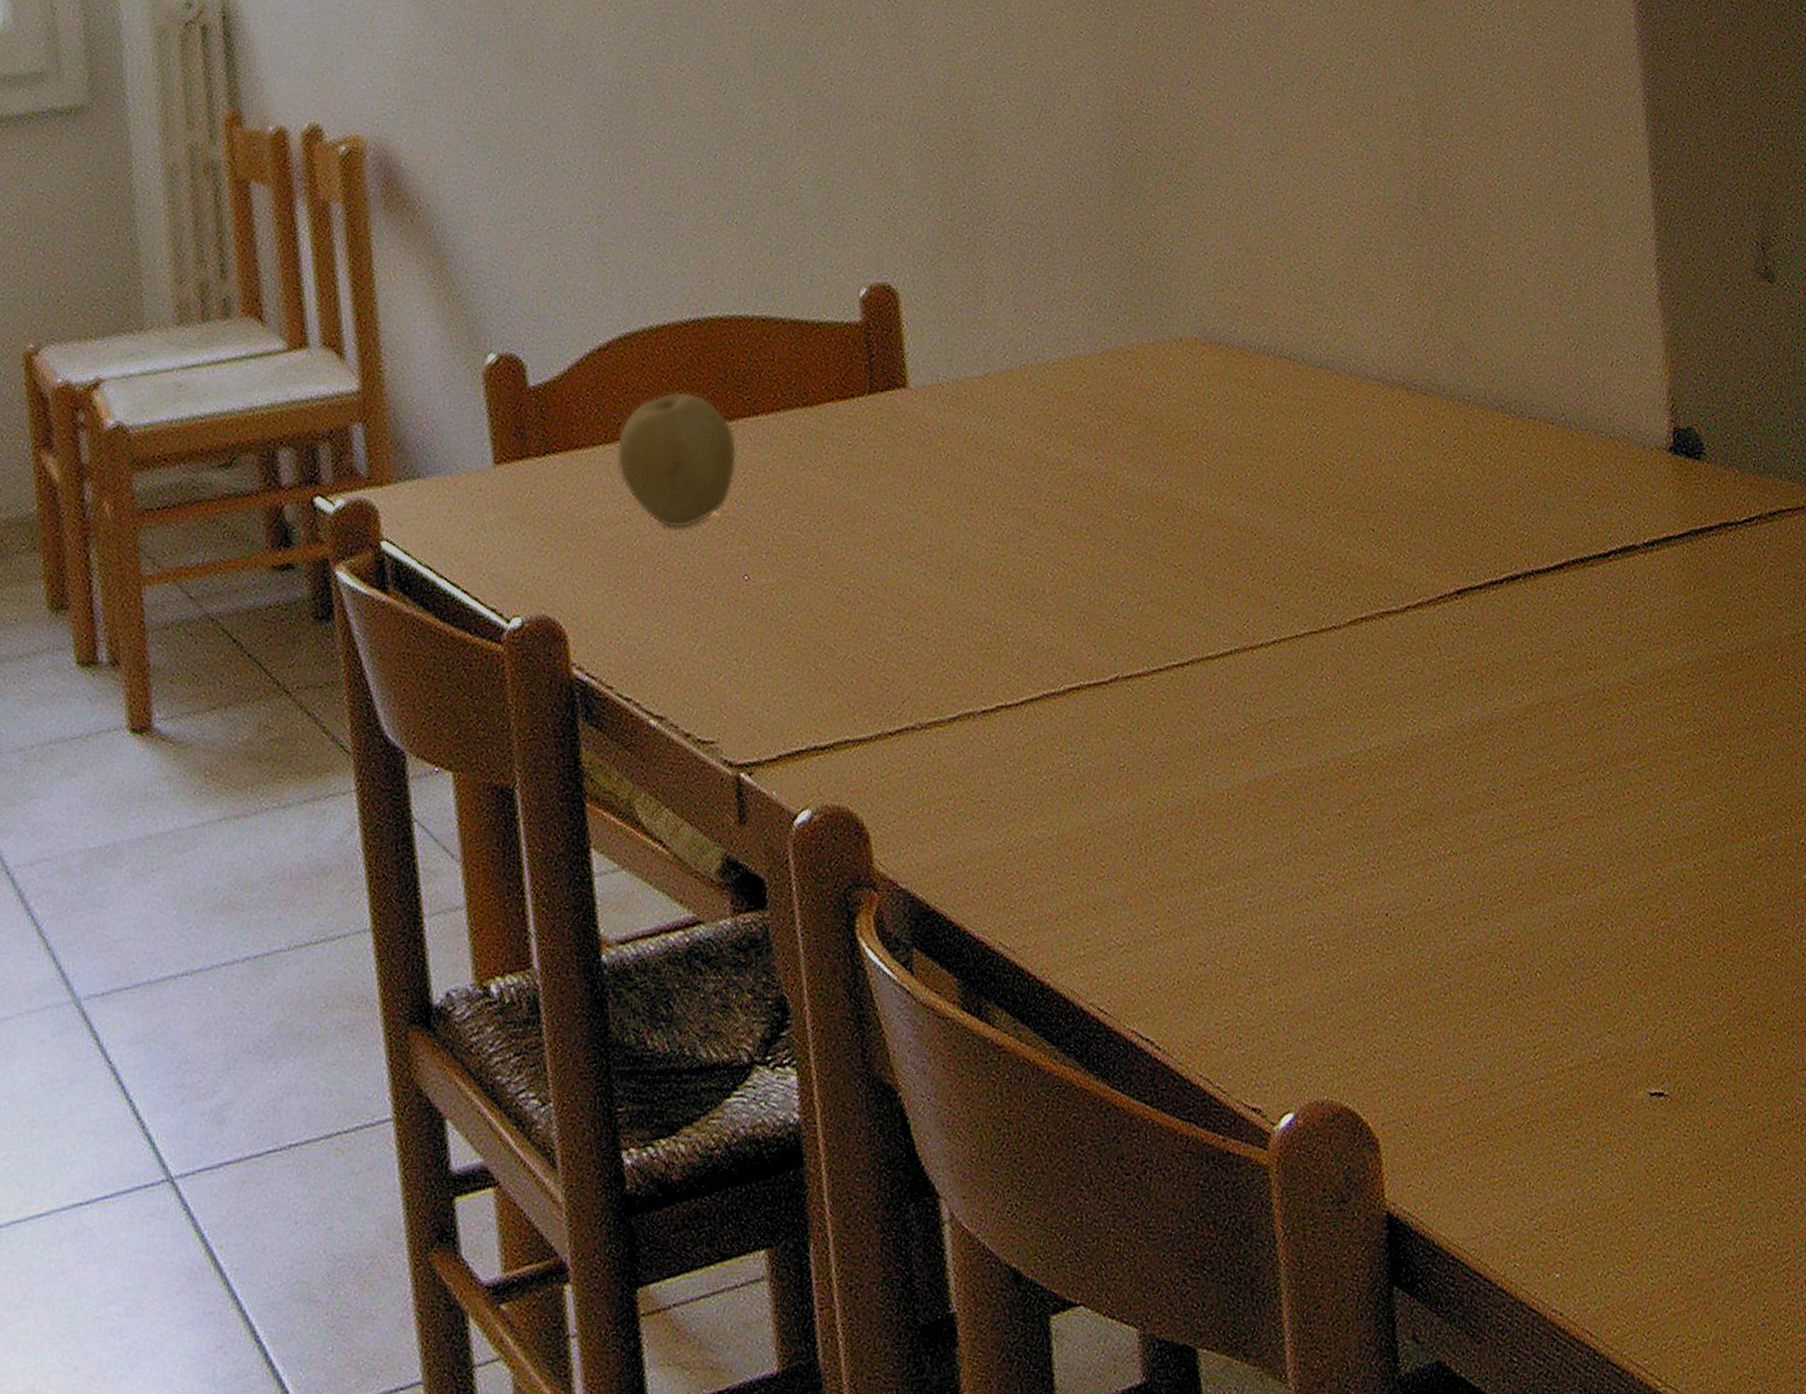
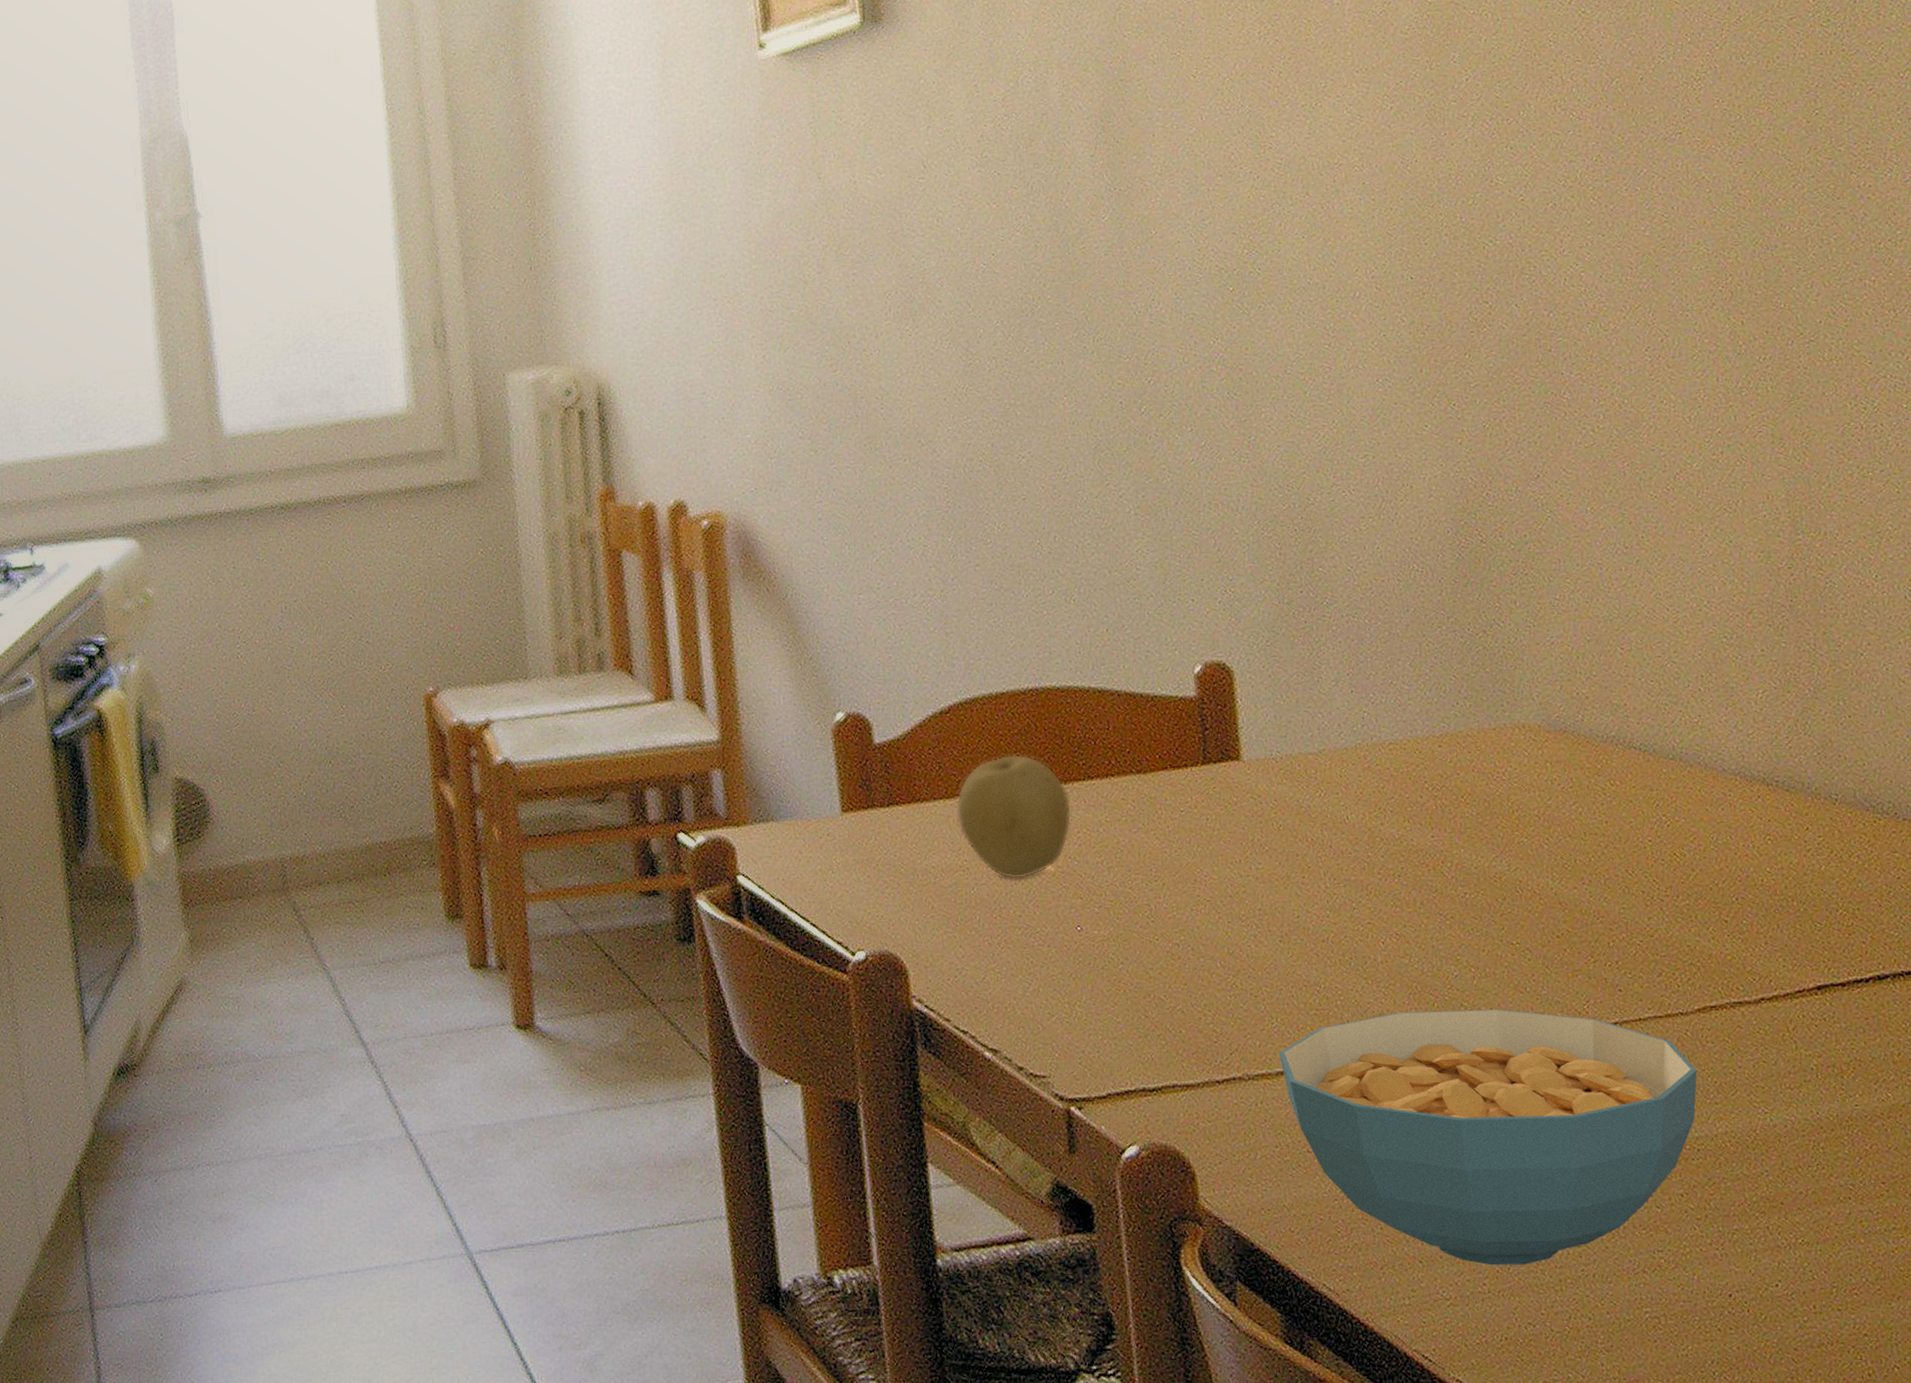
cereal bowl: none [950,635,1351,906] -> present [1278,1009,1698,1266]

